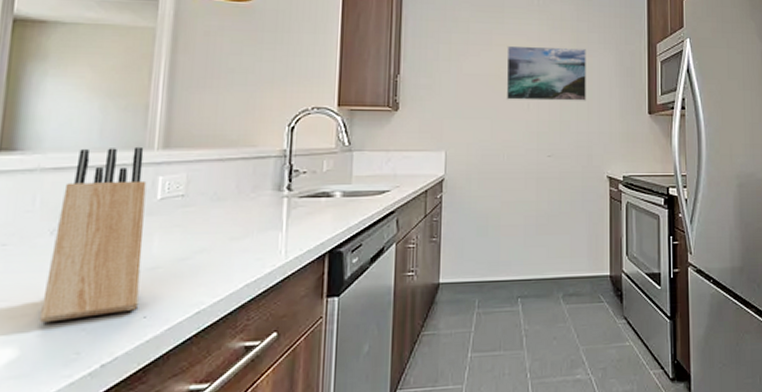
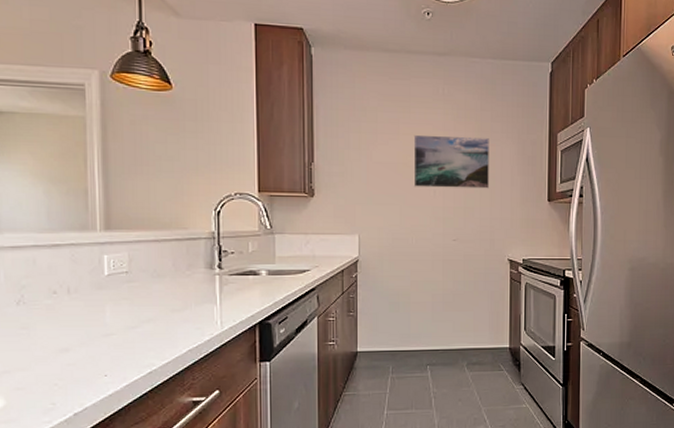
knife block: present [39,146,147,323] -> none [17,228,98,379]

